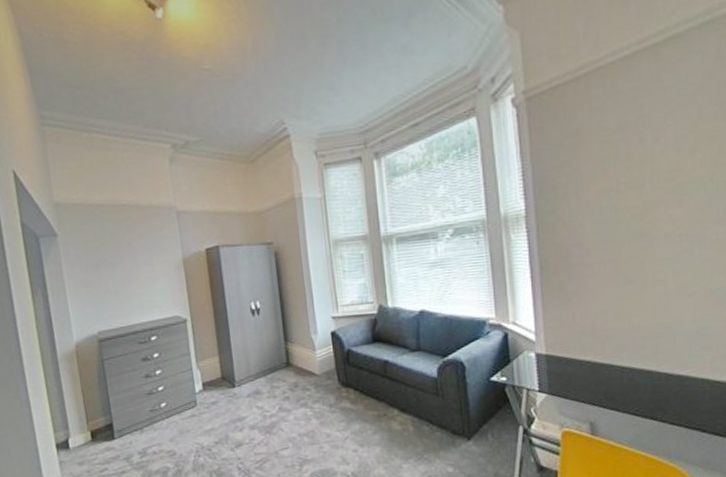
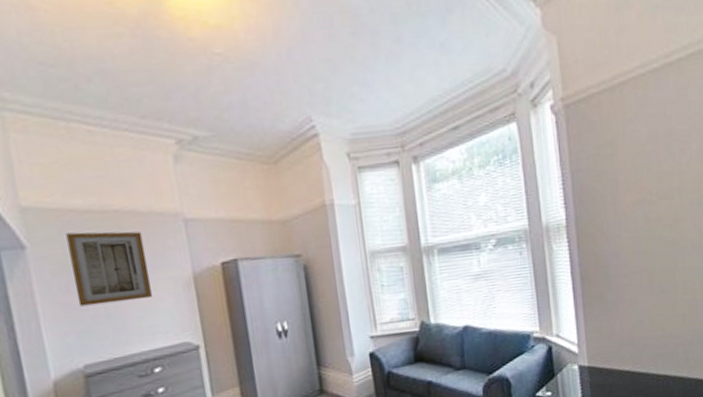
wall art: none [86,222,152,284] -> present [66,231,154,307]

